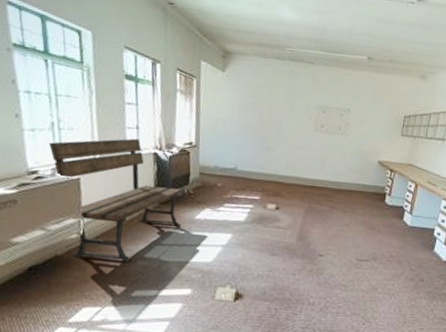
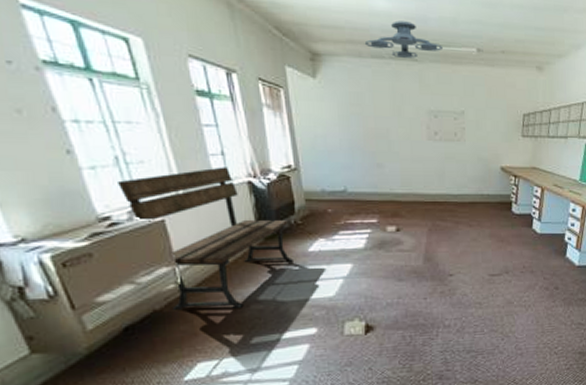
ceiling fan: none [270,30,338,62] -> present [364,20,444,59]

